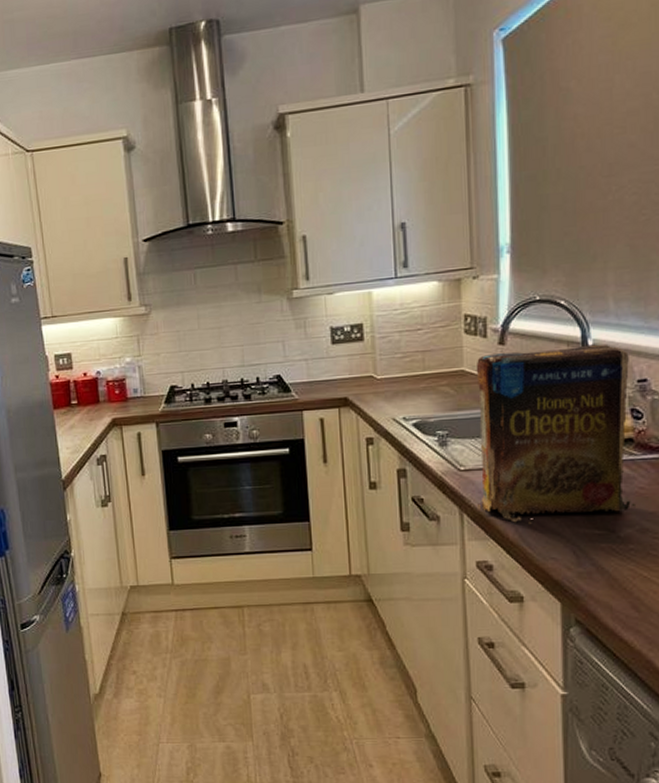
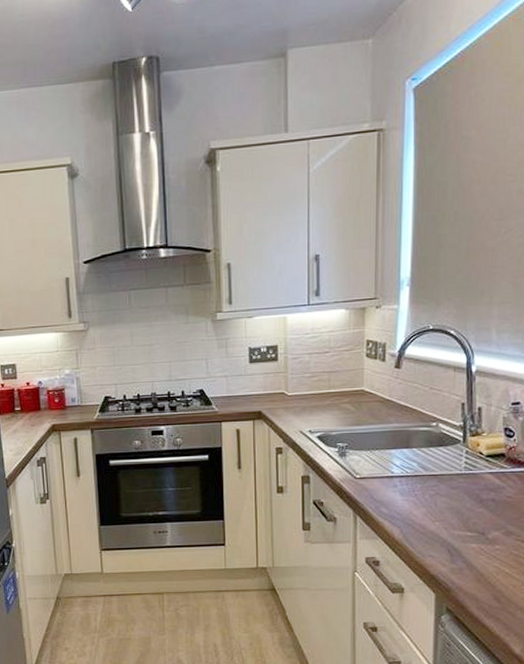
cereal box: present [476,344,636,524] -> none [368,370,506,526]

